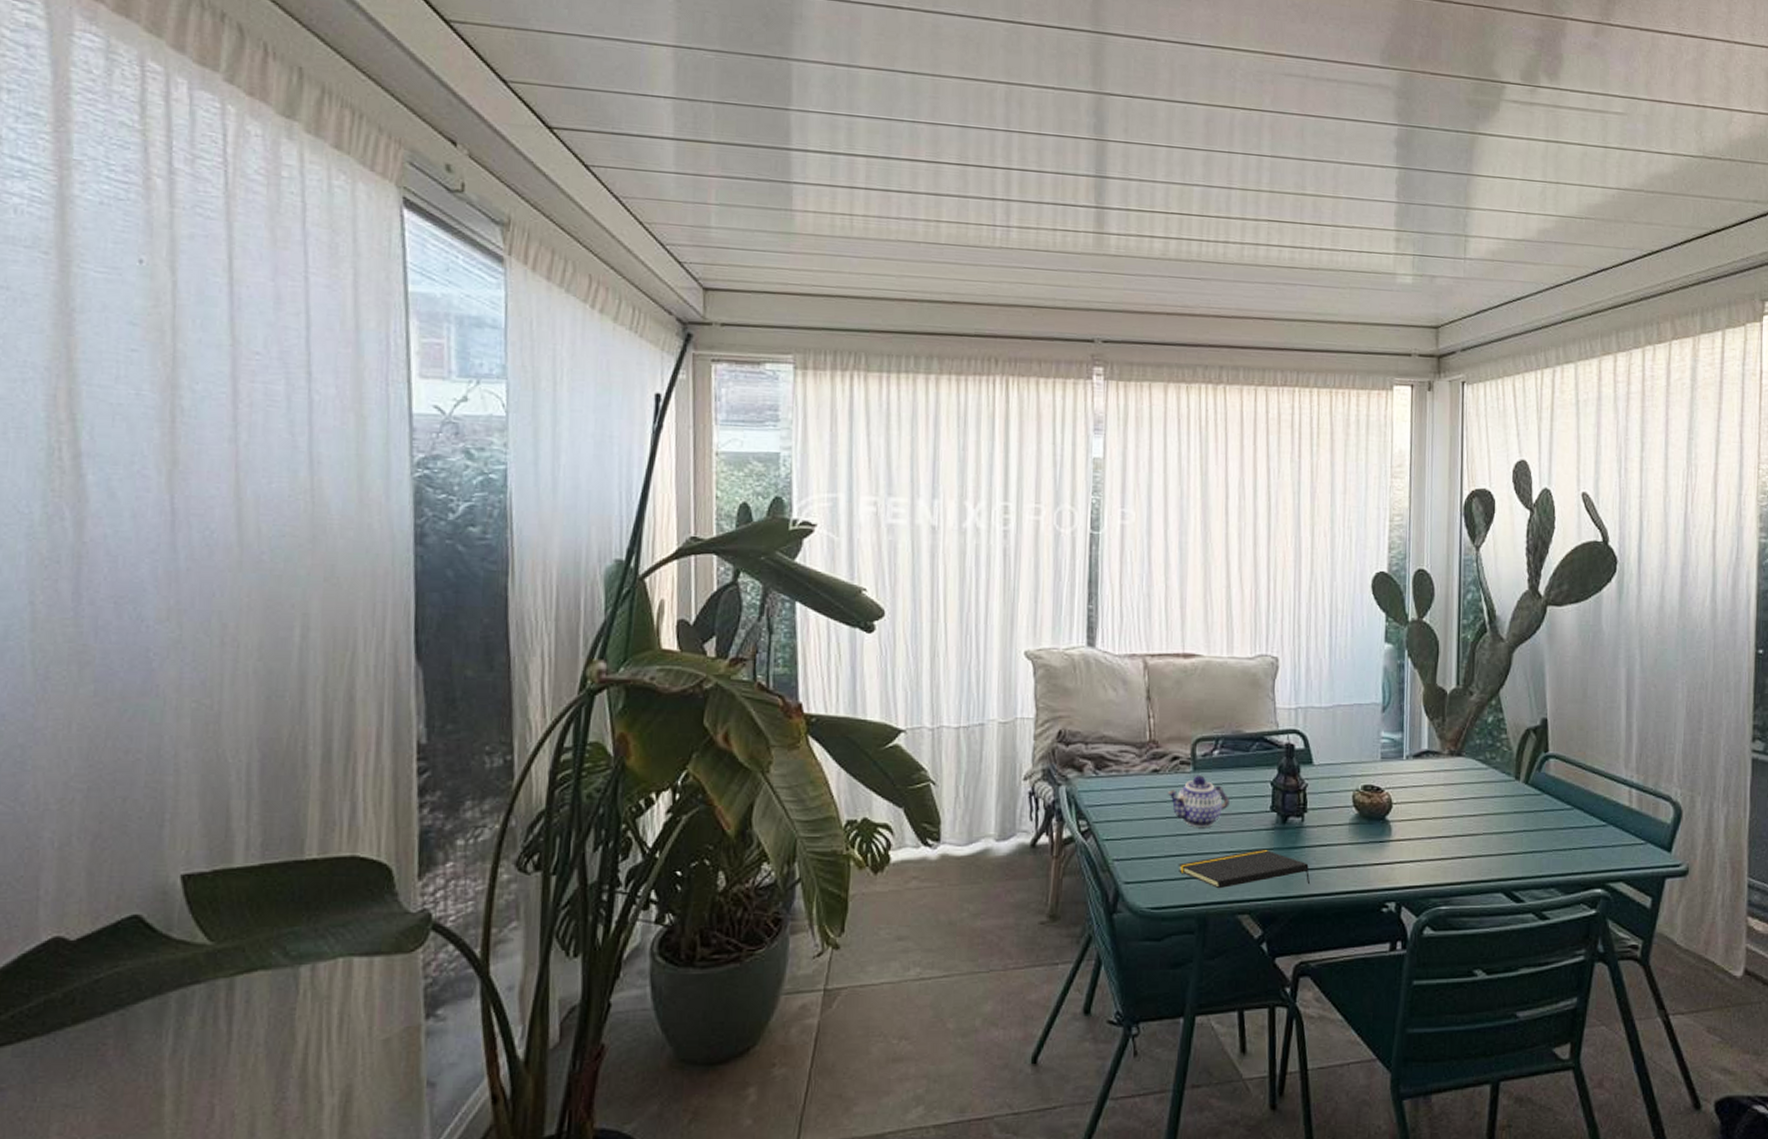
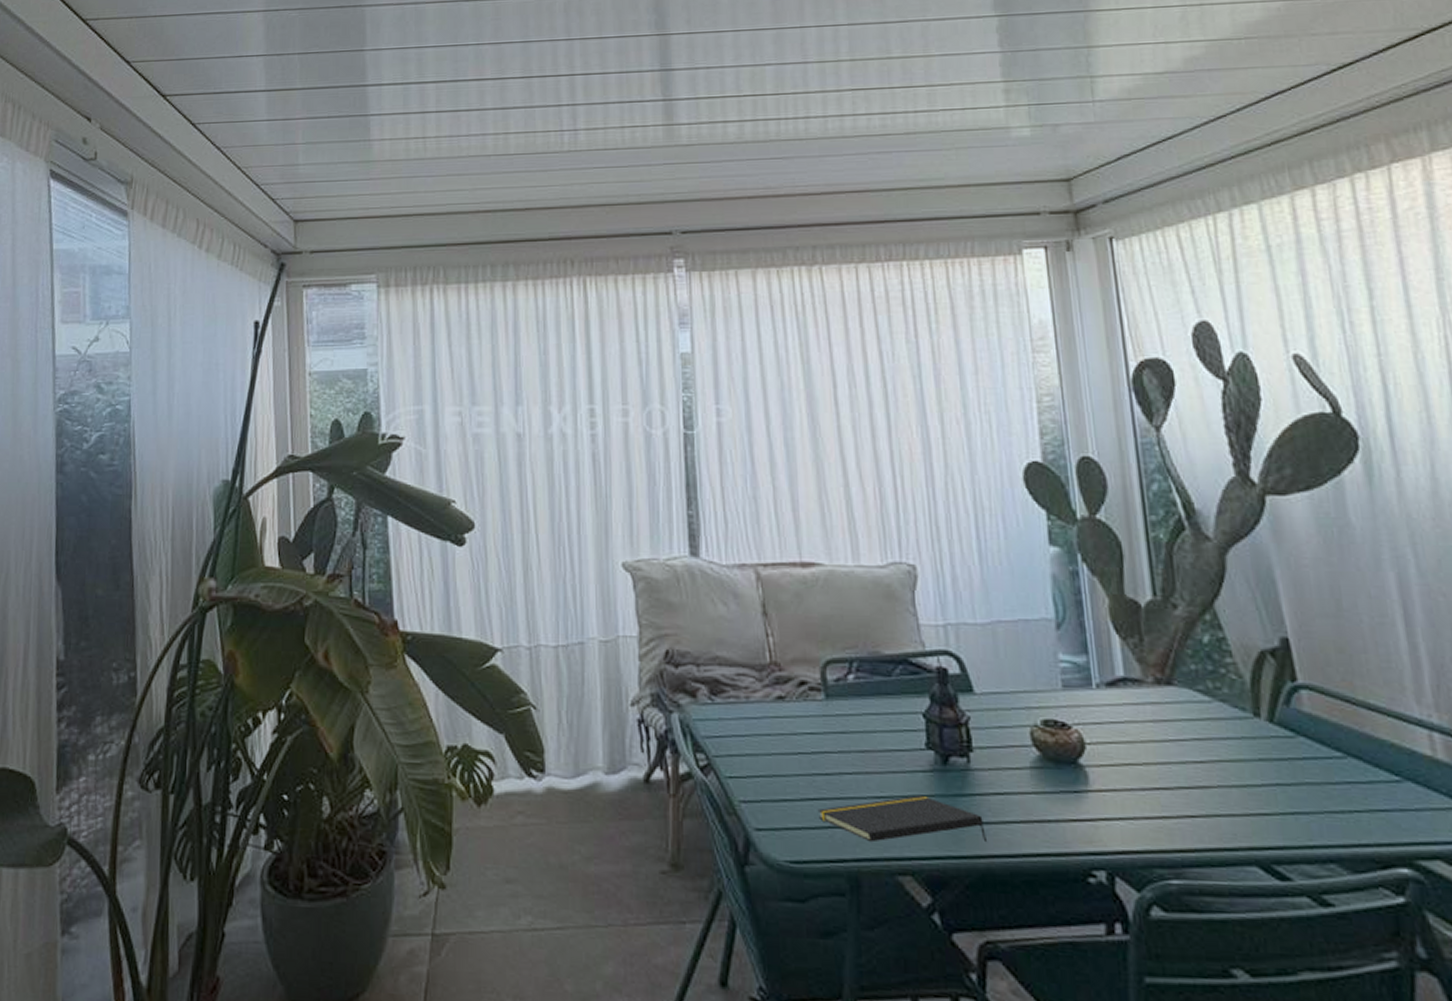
teapot: present [1167,775,1230,827] -> none [796,703,874,766]

